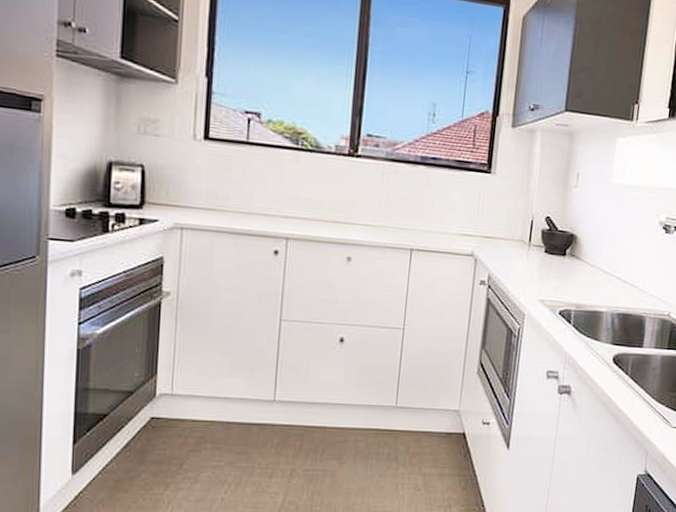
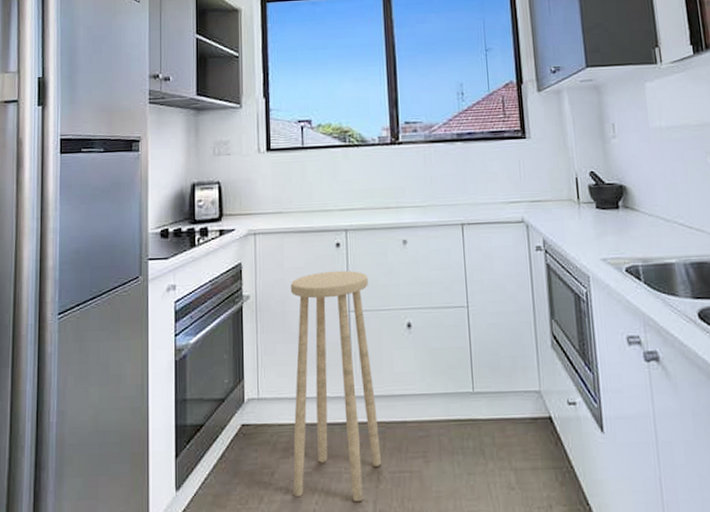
stool: none [202,278,305,494] -> present [290,270,382,503]

